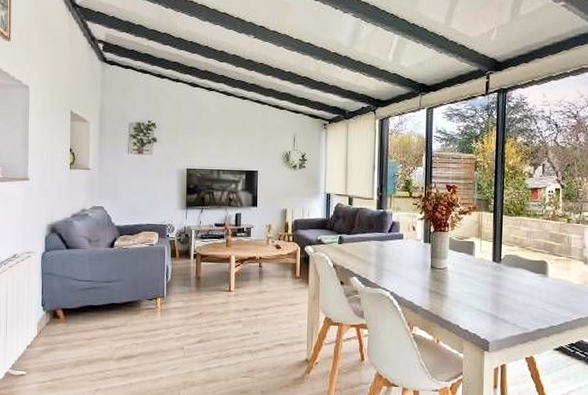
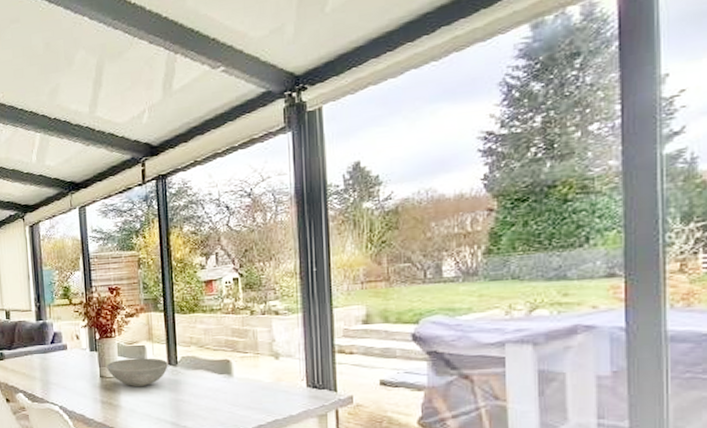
bowl: none [438,252,493,280] -> present [107,358,168,387]

